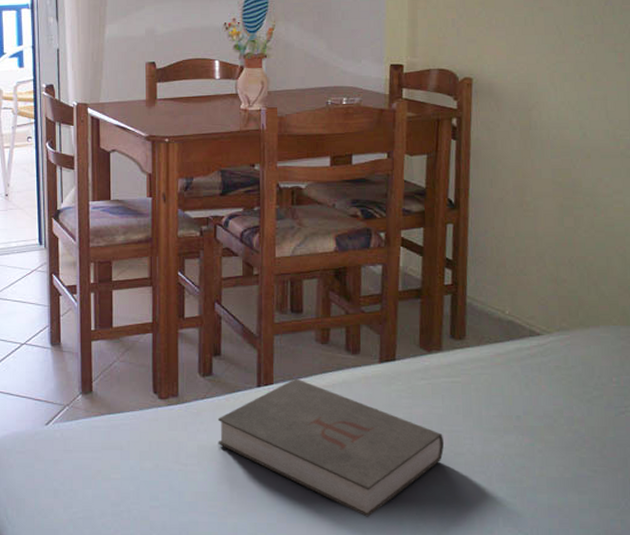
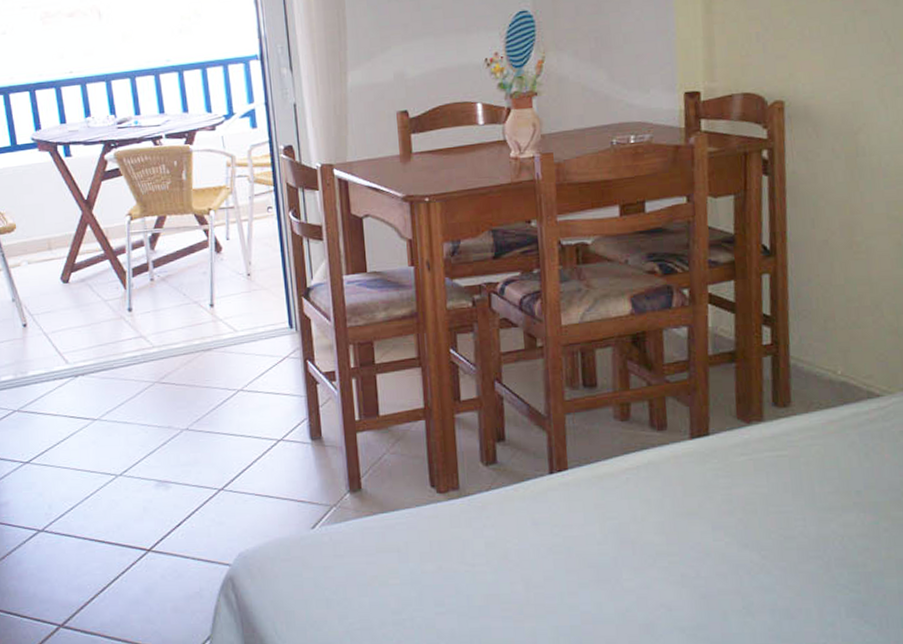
book: present [217,378,444,517] -> none [506,462,772,614]

